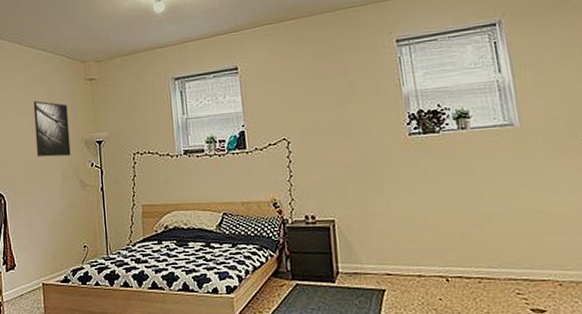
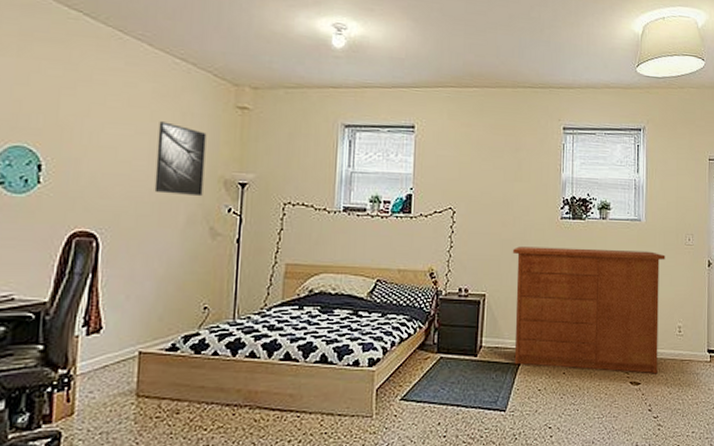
cabinet: none [357,158,569,300] -> present [512,246,666,374]

